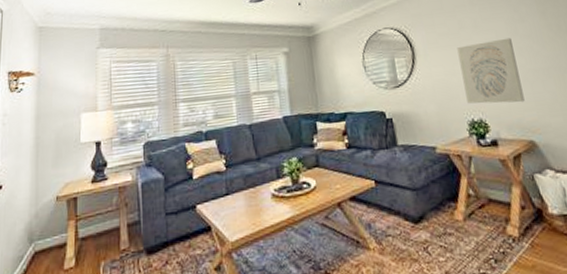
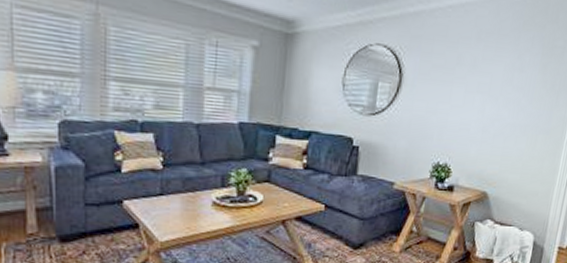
wall art: present [457,37,525,104] -> none [439,83,504,155]

